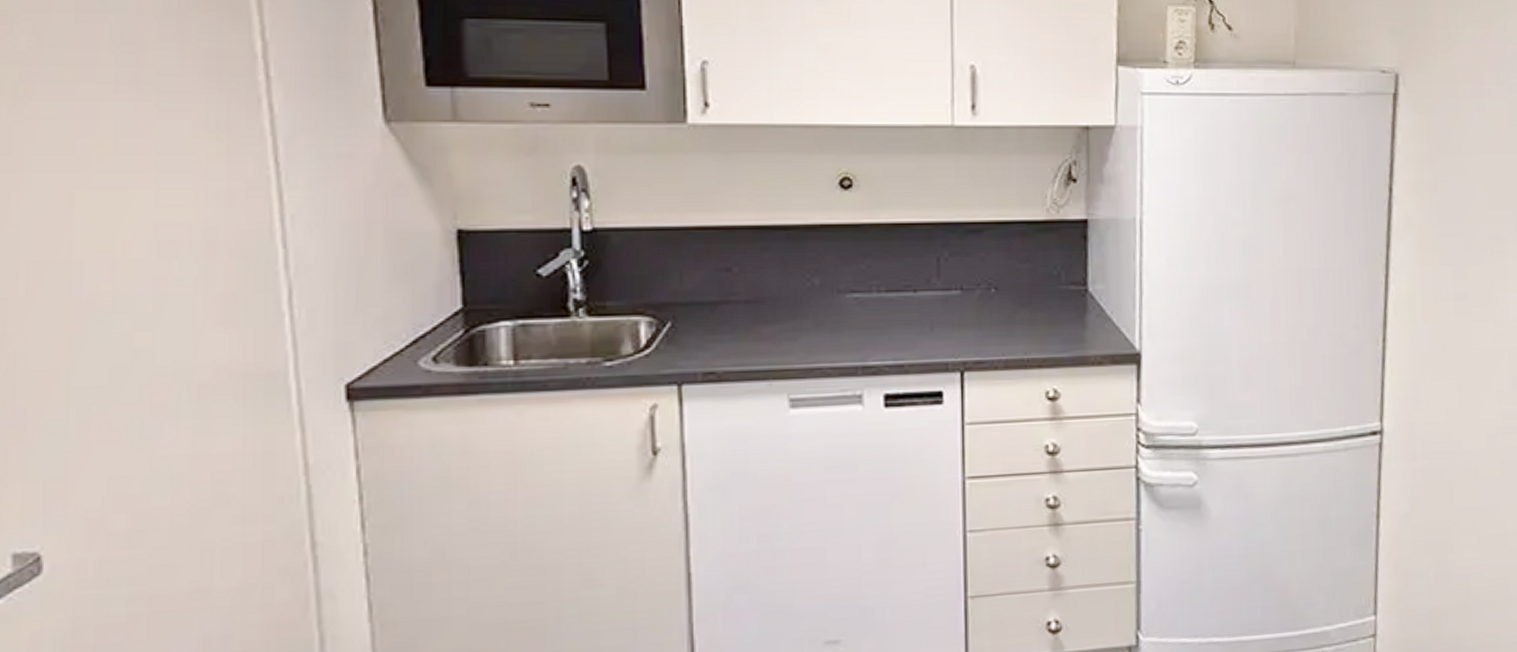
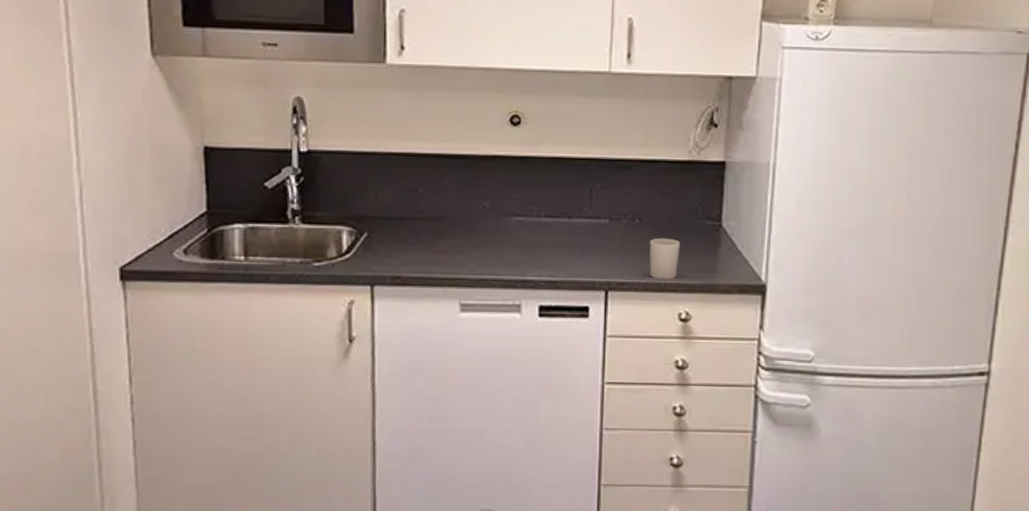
mug: none [1009,307,1044,355] -> present [649,238,681,280]

